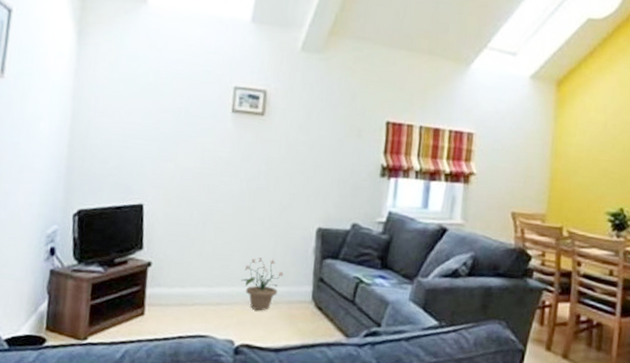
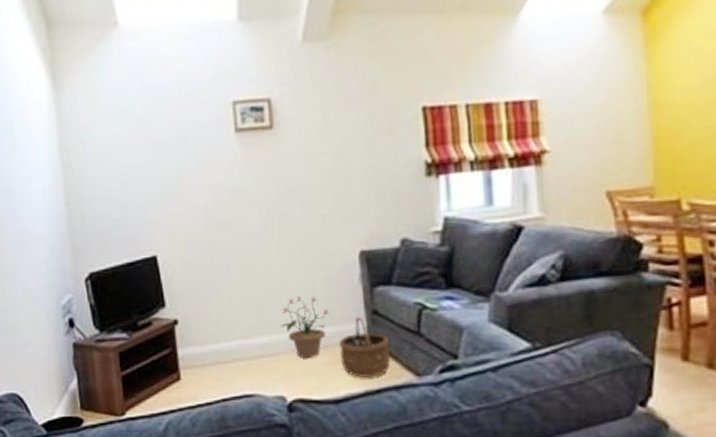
wicker basket: none [286,281,329,334] -> present [338,316,390,379]

